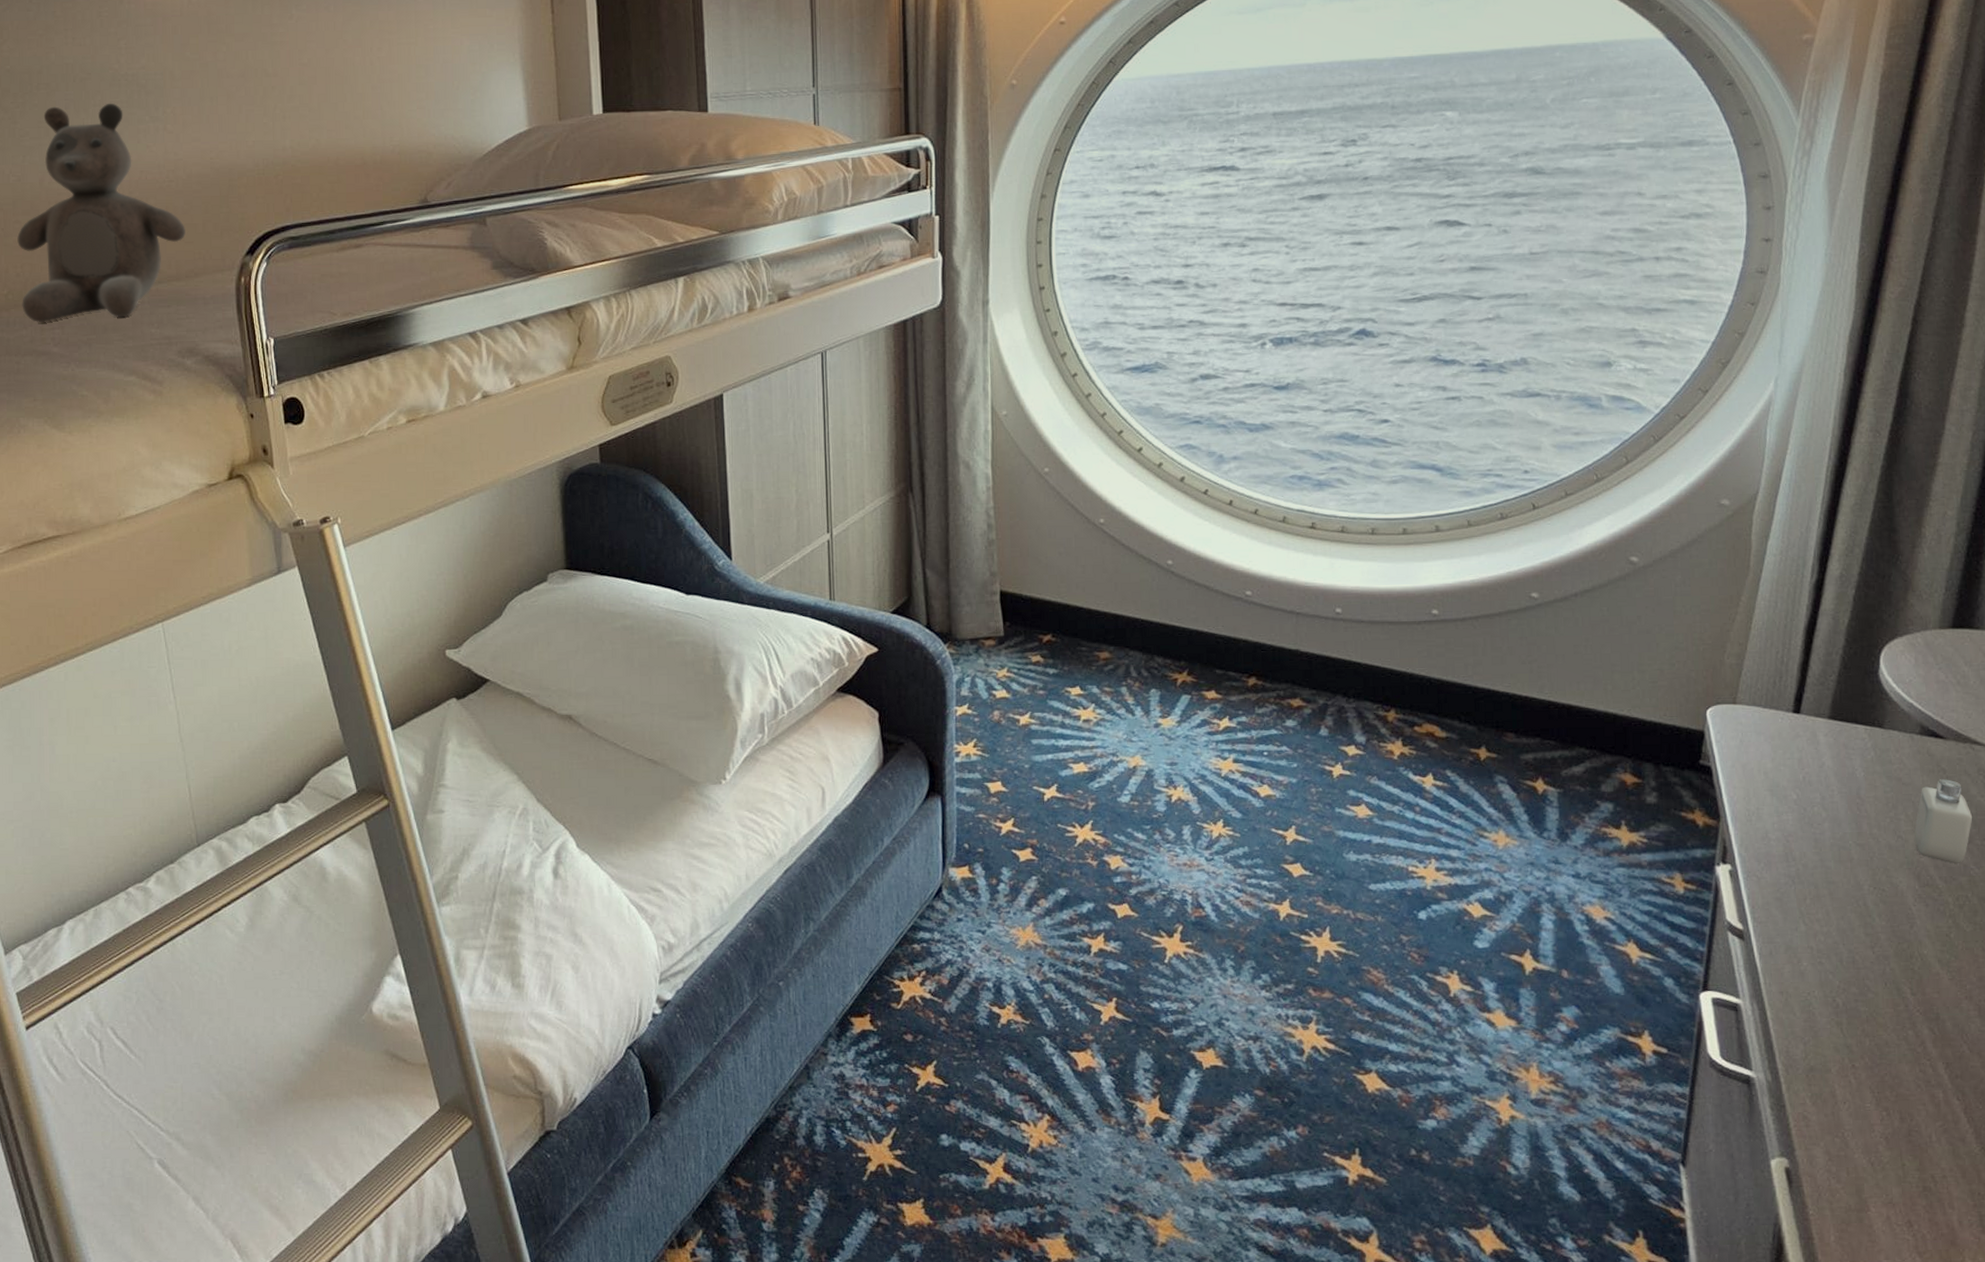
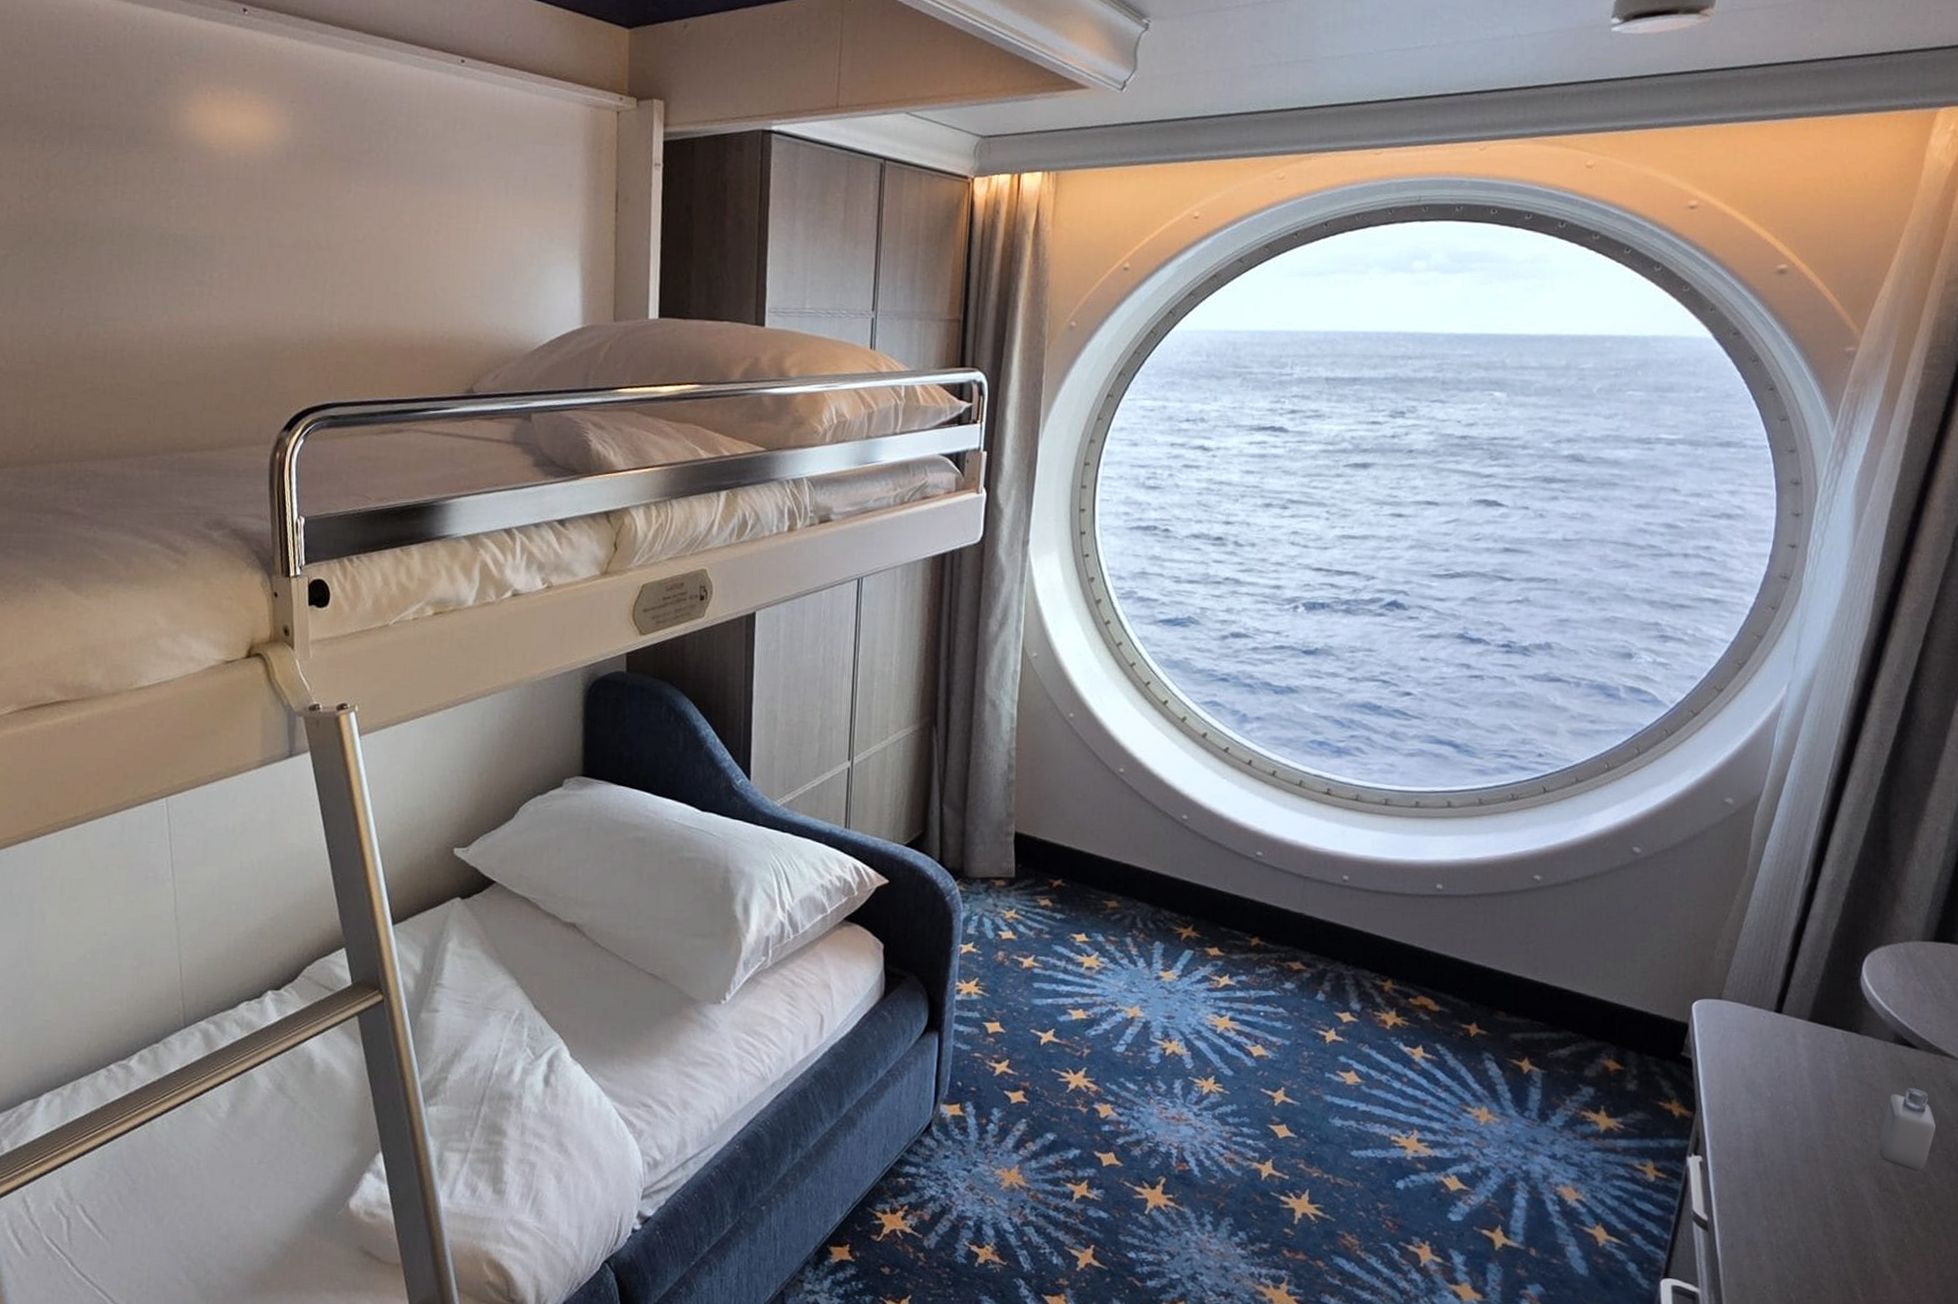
stuffed animal: present [17,103,186,322] -> none [47,260,223,483]

